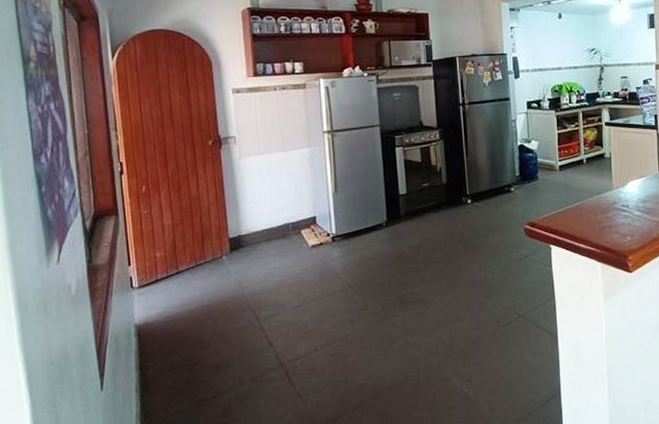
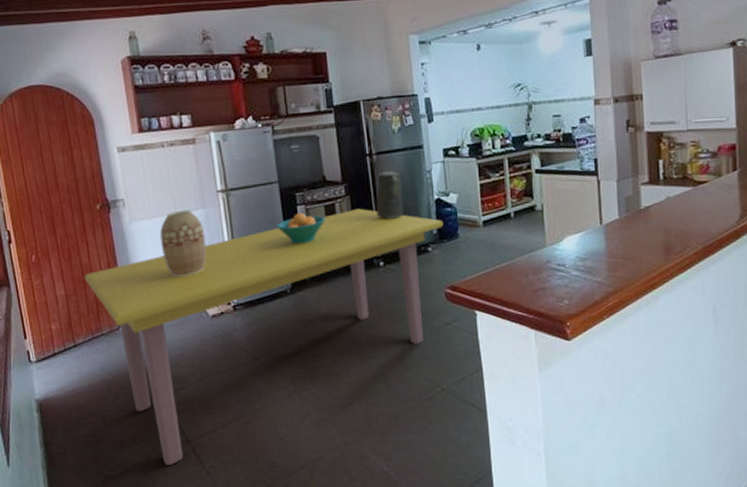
dining table: none [192,151,525,388] -> present [85,208,444,465]
vase: none [267,148,311,210] -> present [159,209,207,278]
fruit bowl: none [376,153,421,182] -> present [276,212,326,244]
pitcher: none [467,118,491,161] -> present [376,170,404,218]

